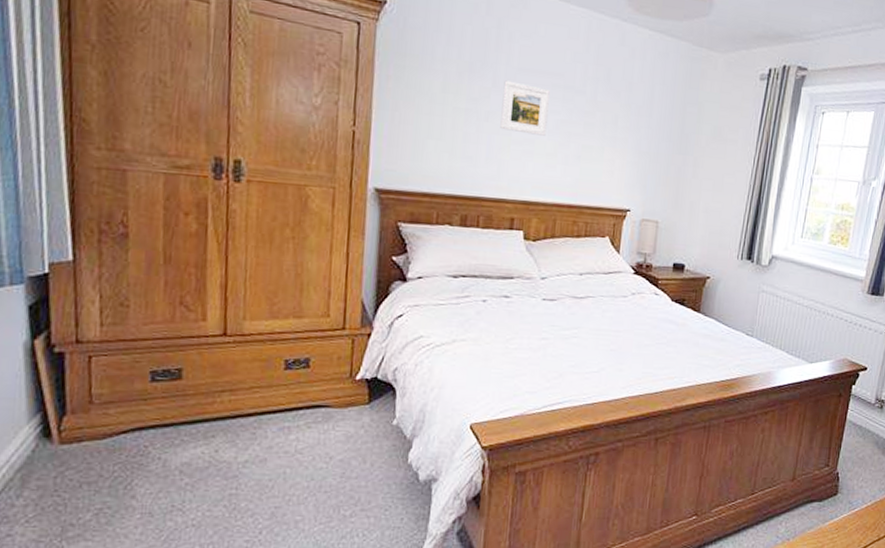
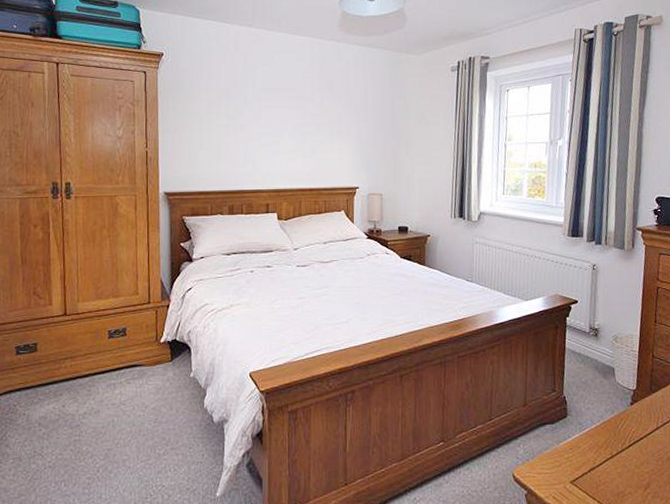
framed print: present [500,80,550,136] -> none [252,99,287,137]

